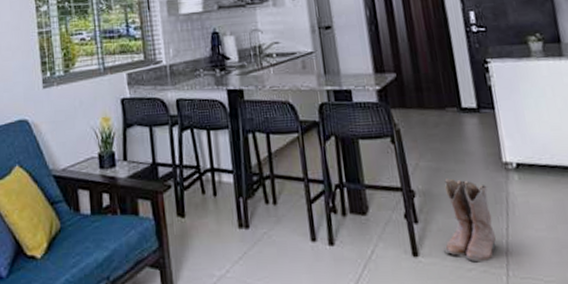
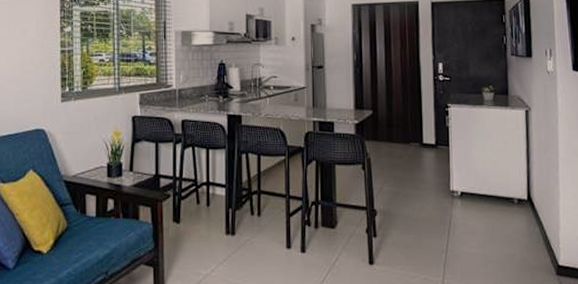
boots: present [444,178,497,263] -> none [395,201,438,271]

